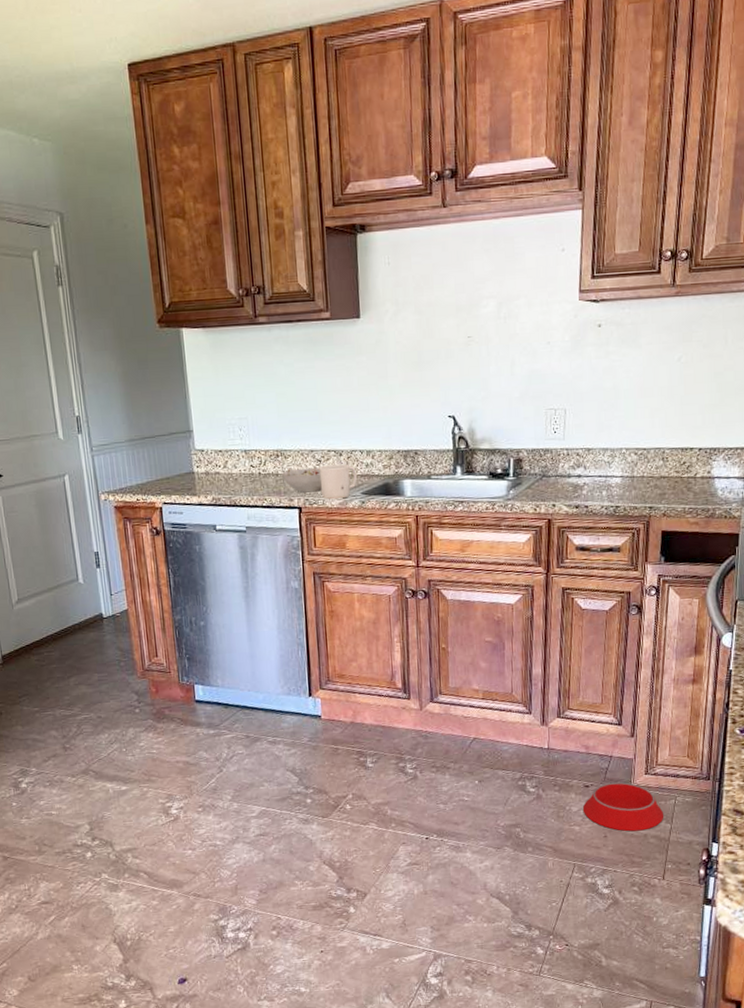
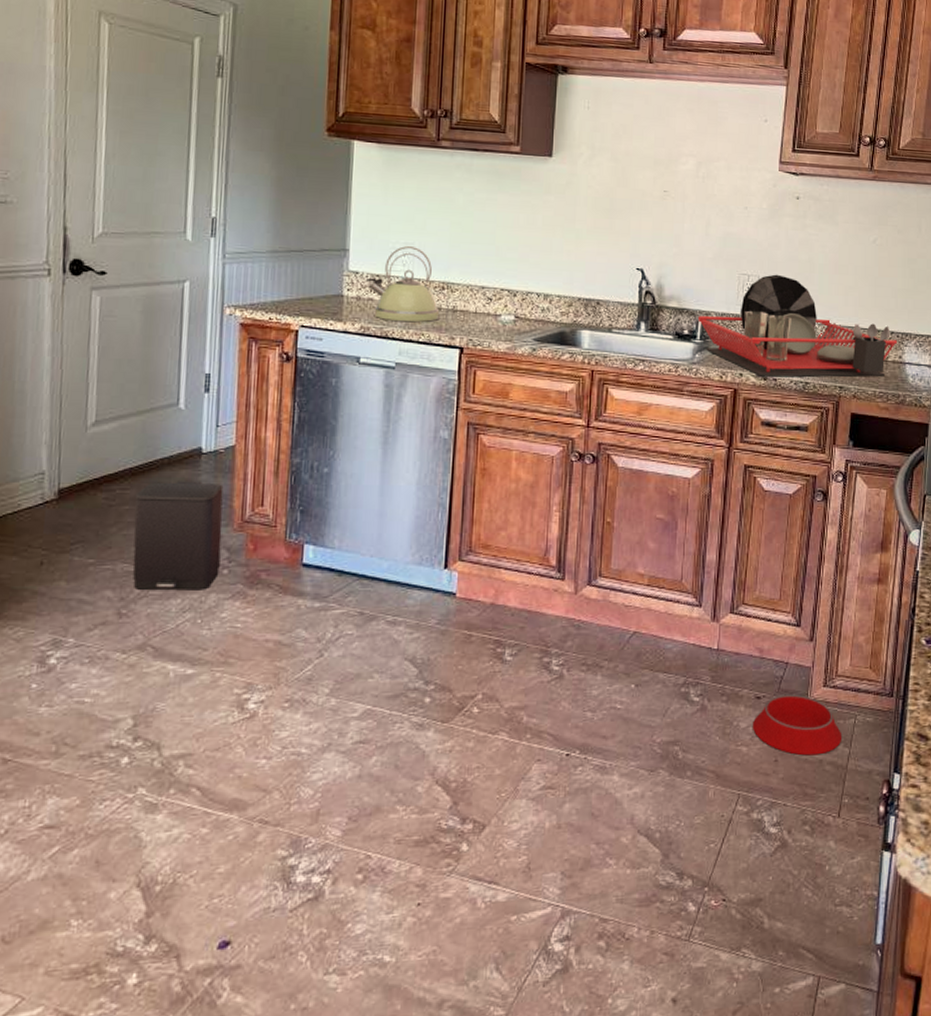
pedal bin: none [58,640,133,729] -> present [132,480,224,591]
kettle: none [211,420,278,491] -> present [366,245,440,323]
bowl: present [281,467,322,493] -> none [444,303,490,333]
mug: present [319,464,358,500] -> none [487,304,531,343]
dish rack: none [510,405,706,505] -> present [698,274,898,377]

